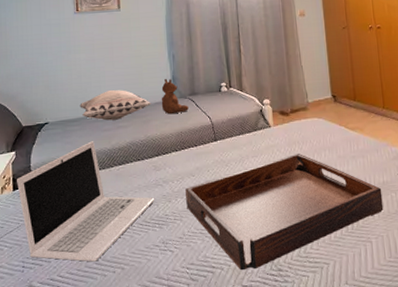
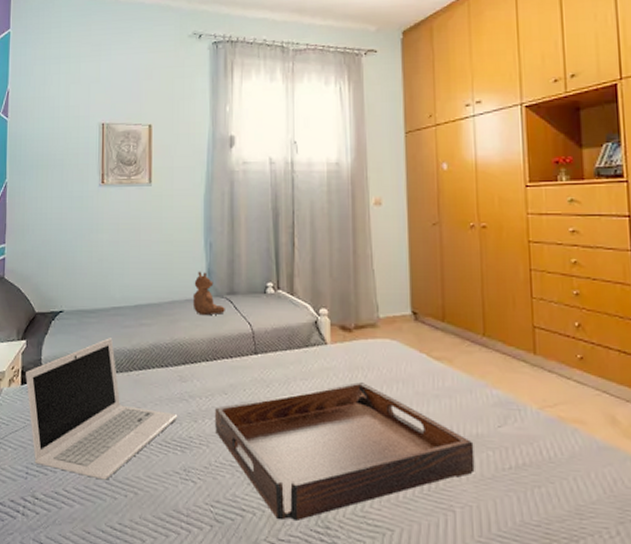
decorative pillow: present [80,89,152,121] -> none [99,279,181,316]

